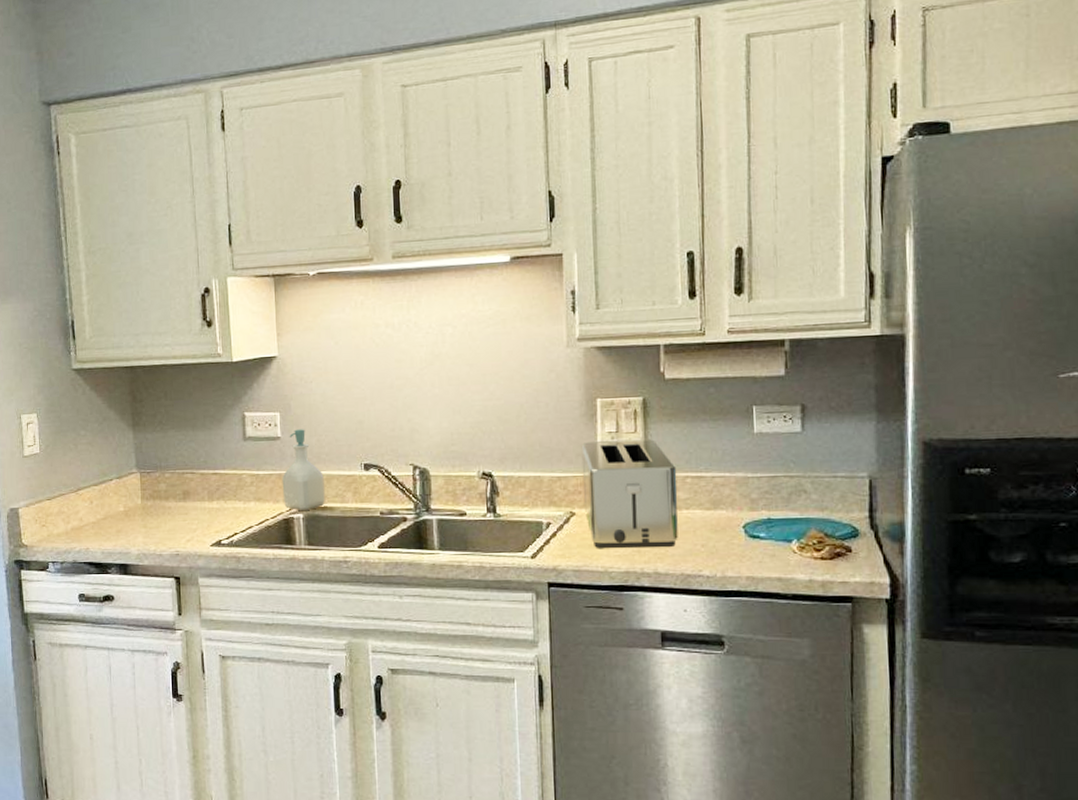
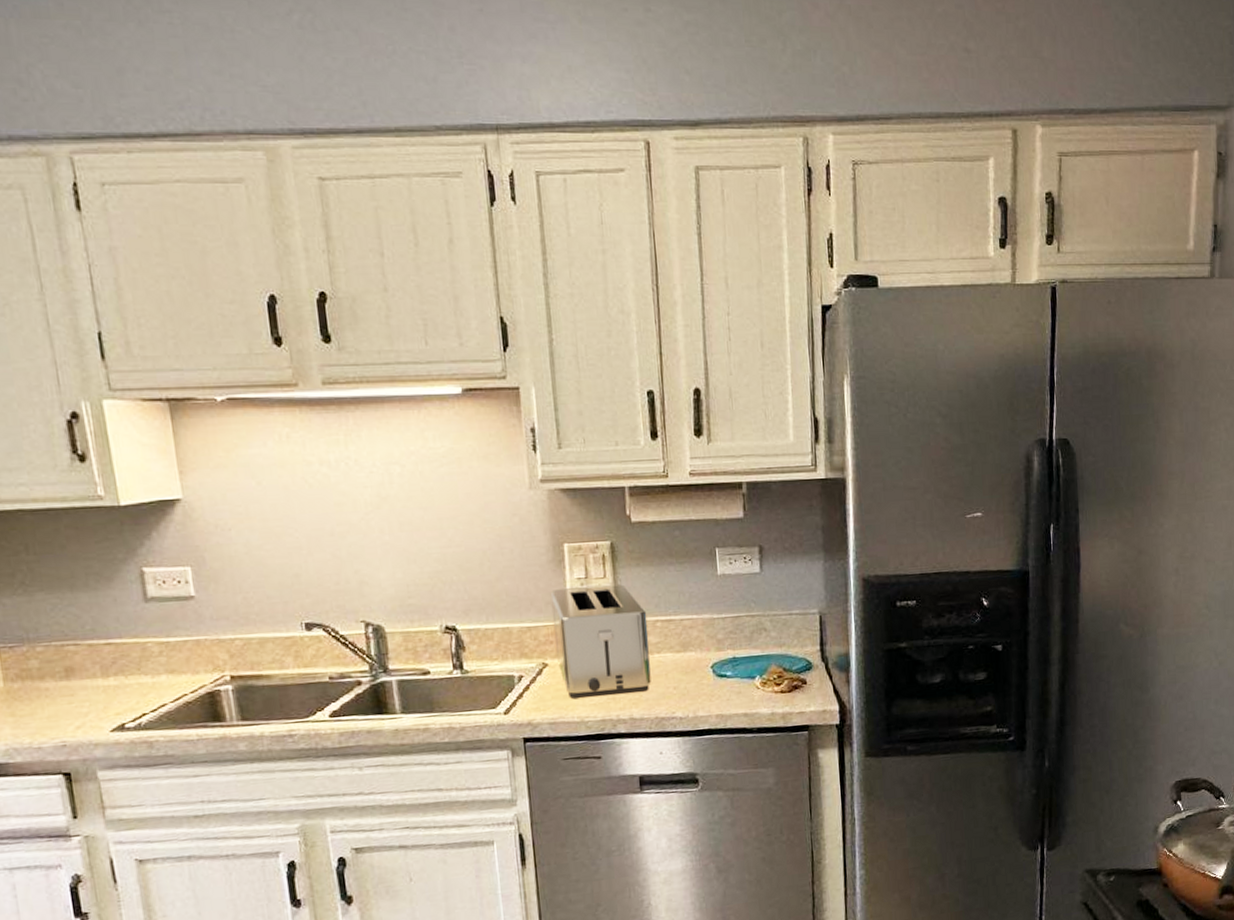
soap bottle: present [282,429,326,511] -> none [200,585,261,682]

